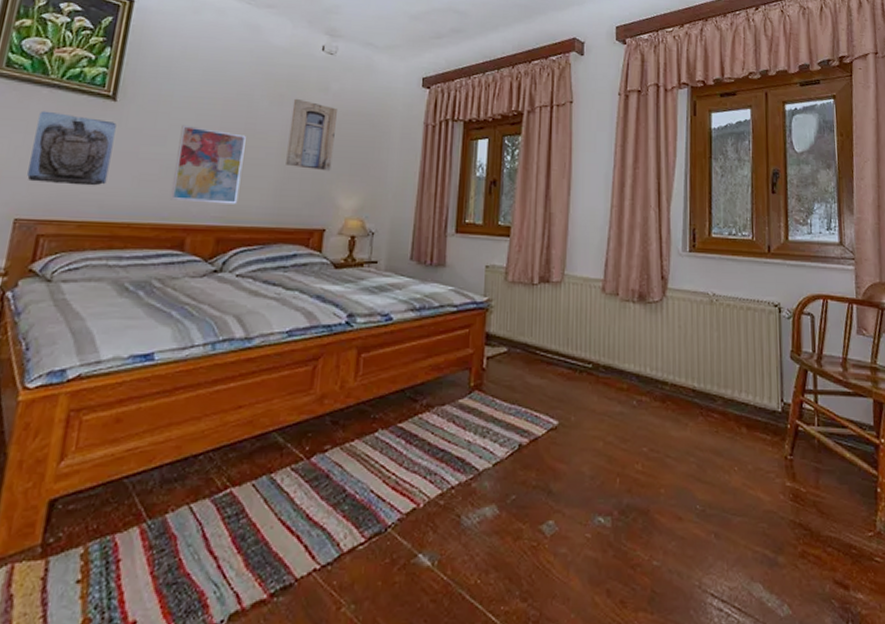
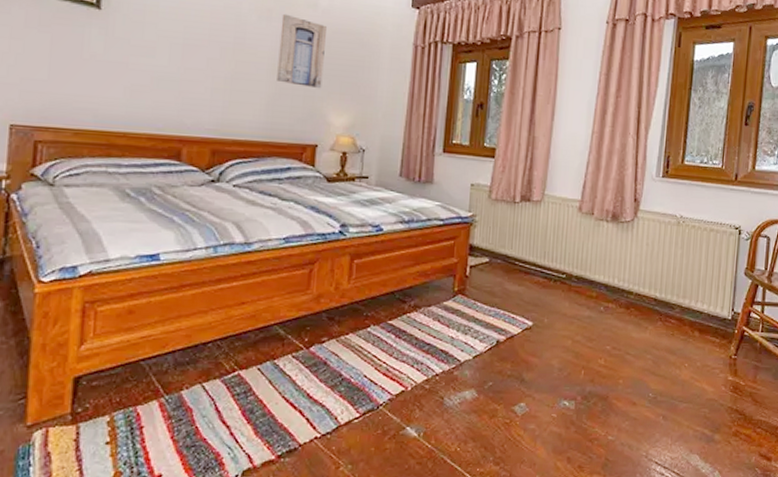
wall sculpture: present [27,110,116,186] -> none [18,16,103,95]
wall art: present [169,124,246,205] -> none [163,36,236,118]

